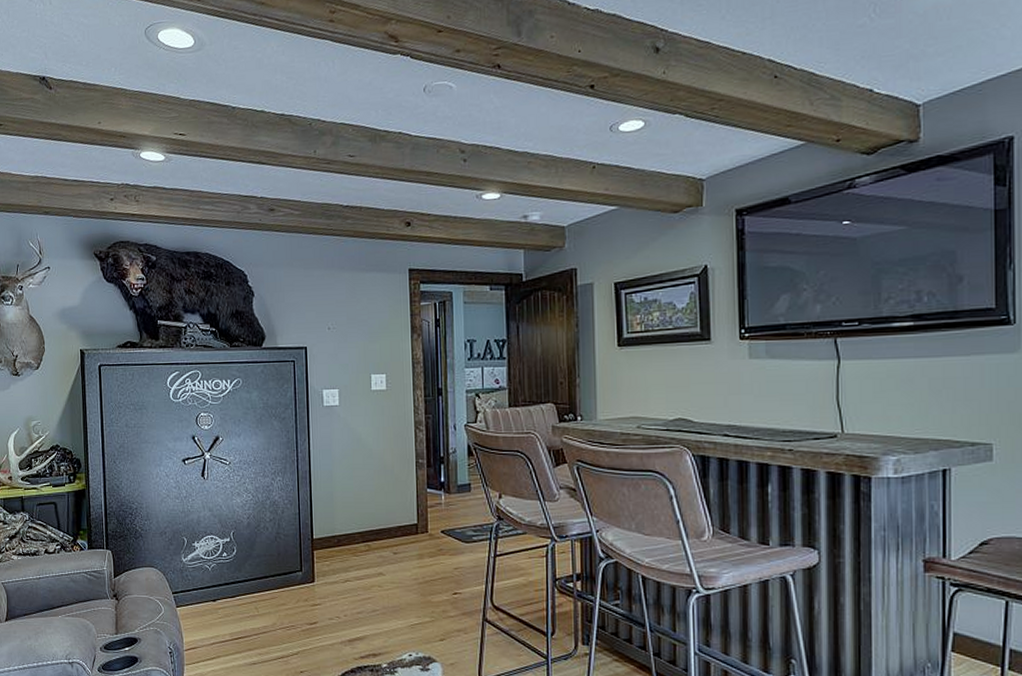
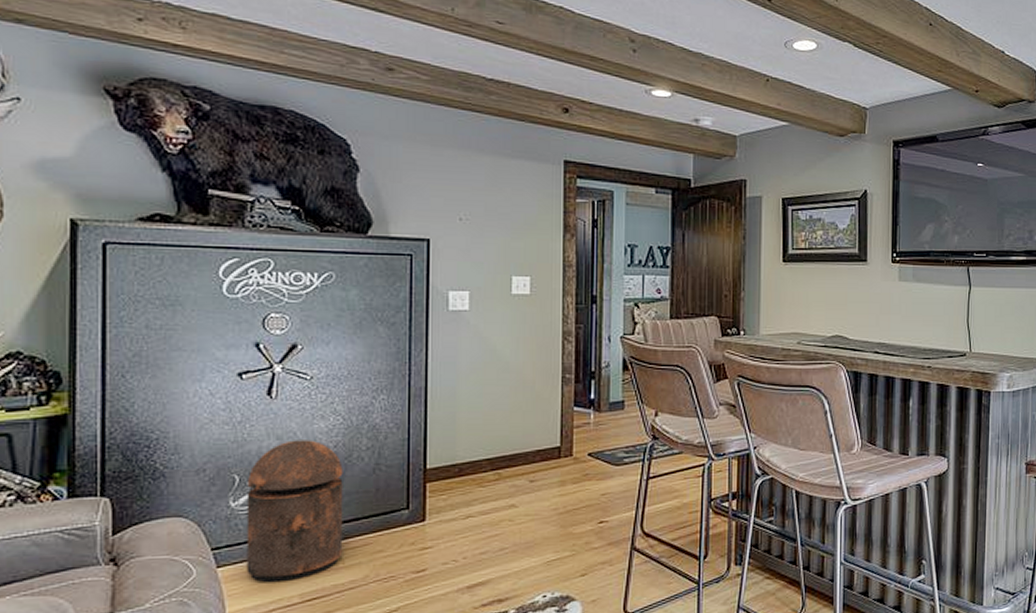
trash can: none [192,512,257,623] -> present [246,440,343,583]

